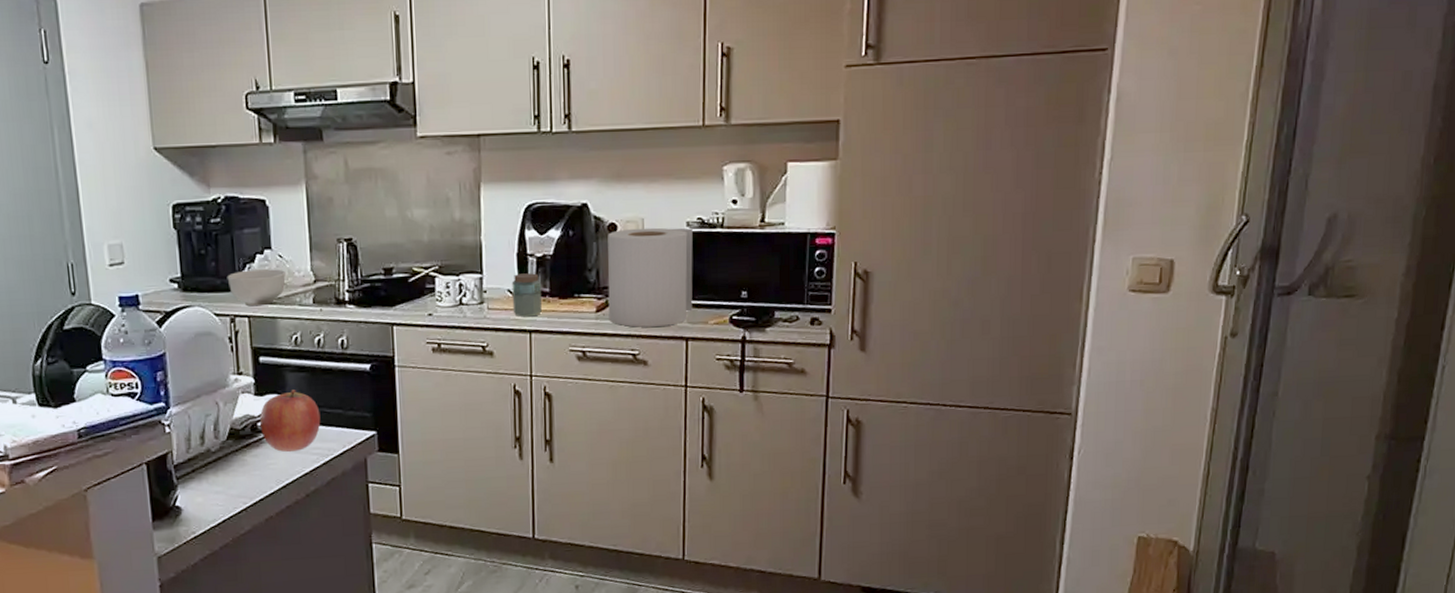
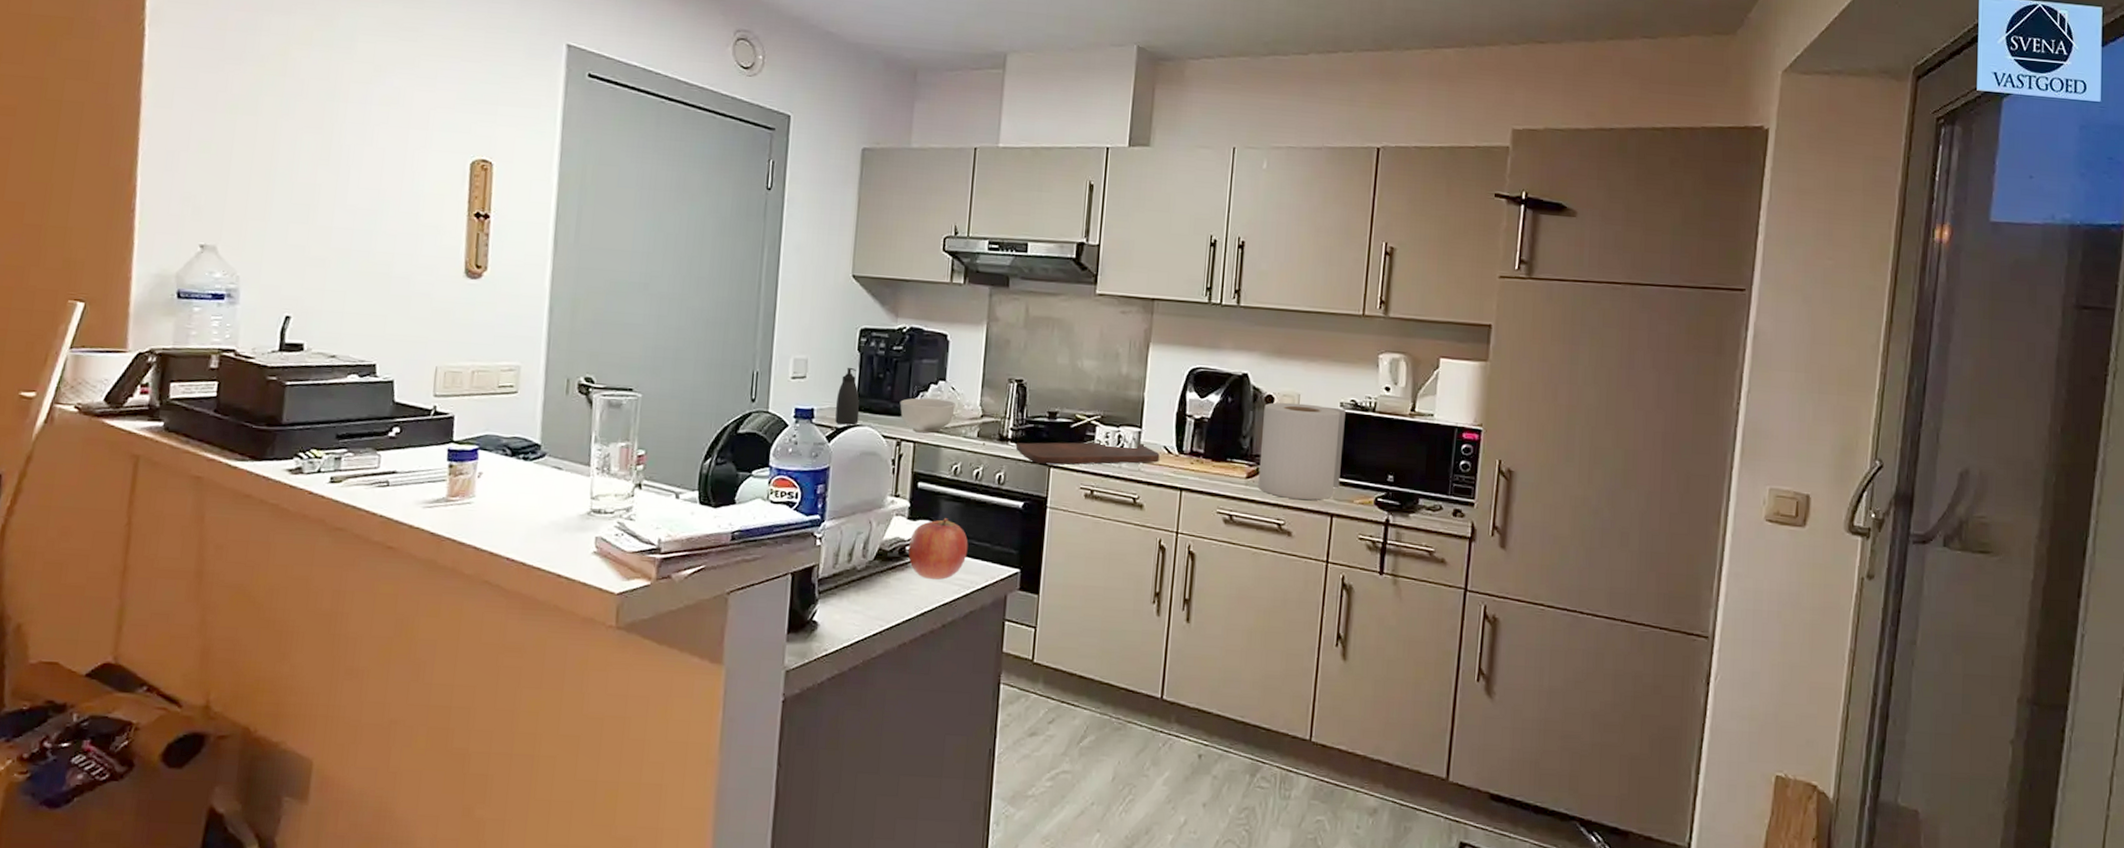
soap dispenser: none [160,246,188,308] -> present [835,367,860,425]
cutting board: none [354,289,505,323] -> present [1015,442,1160,465]
peanut butter: present [512,273,542,317] -> none [1166,432,1196,475]

